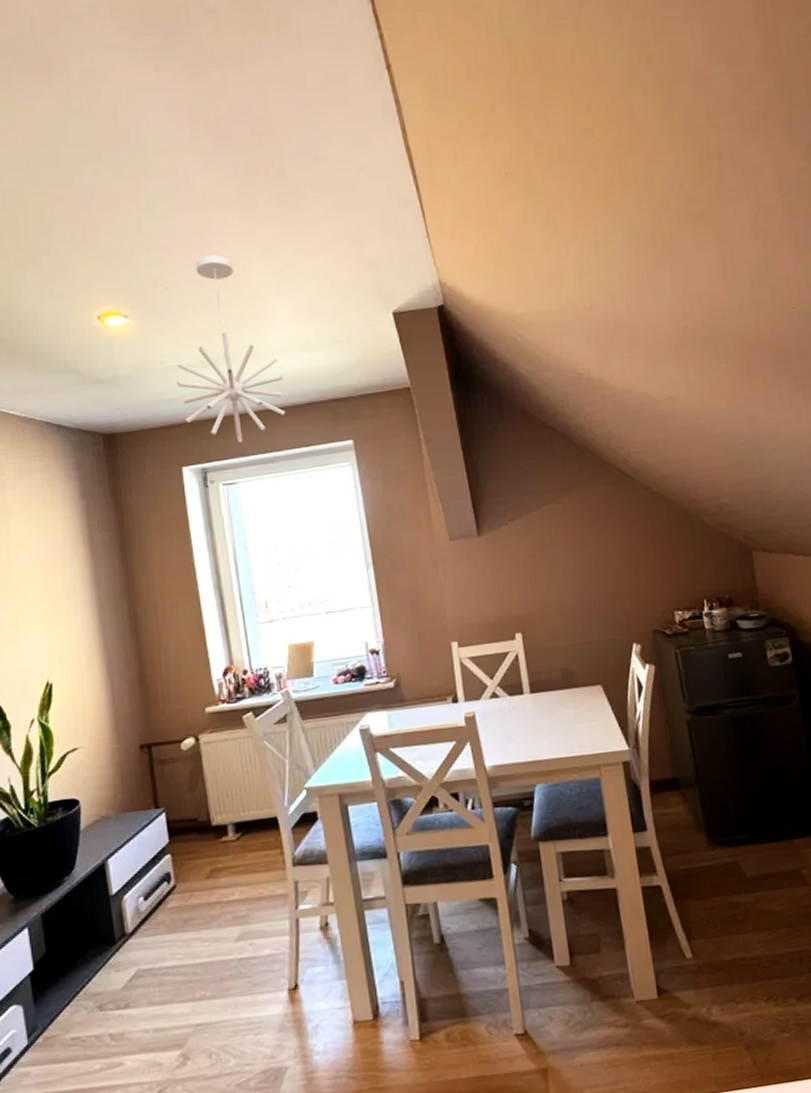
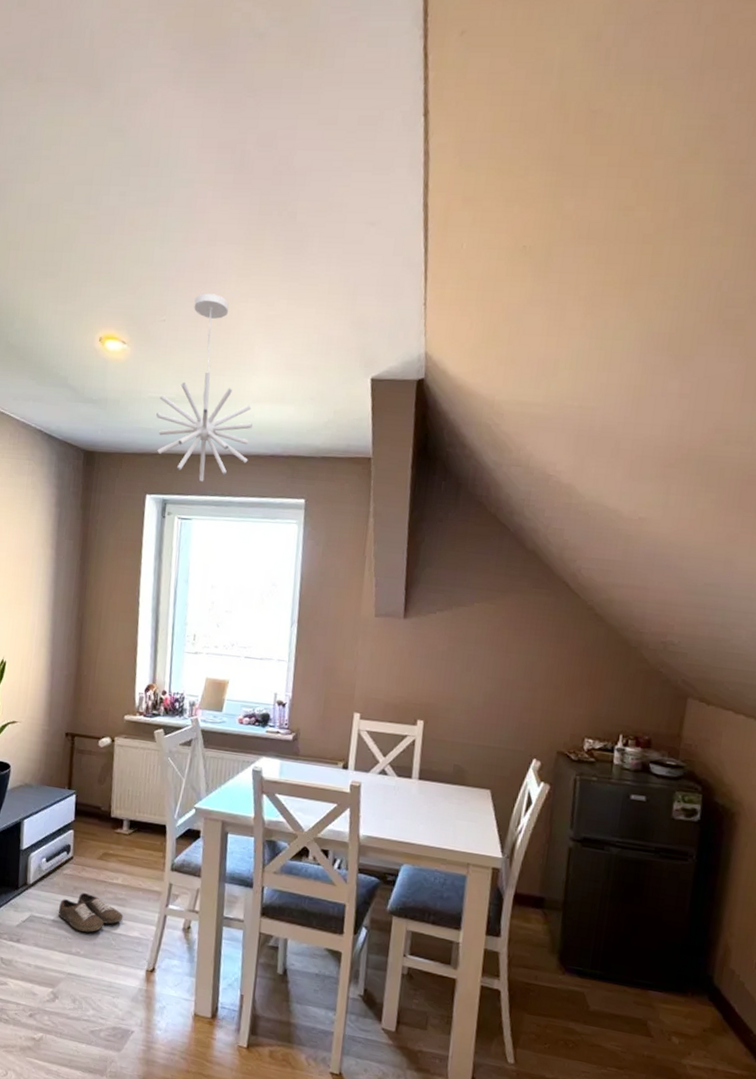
shoe: none [170,922,249,970] -> present [59,892,124,933]

